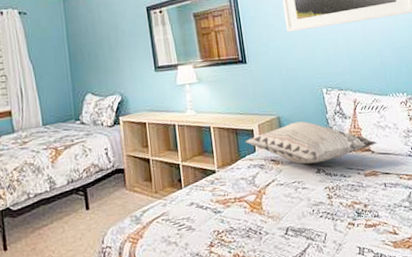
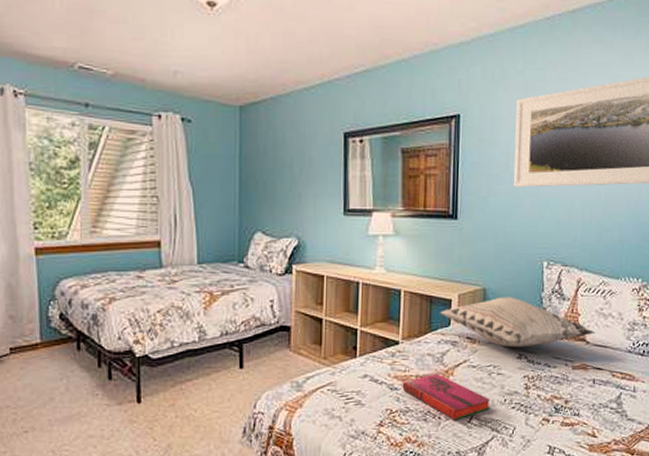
hardback book: none [223,194,302,234] -> present [402,373,490,421]

